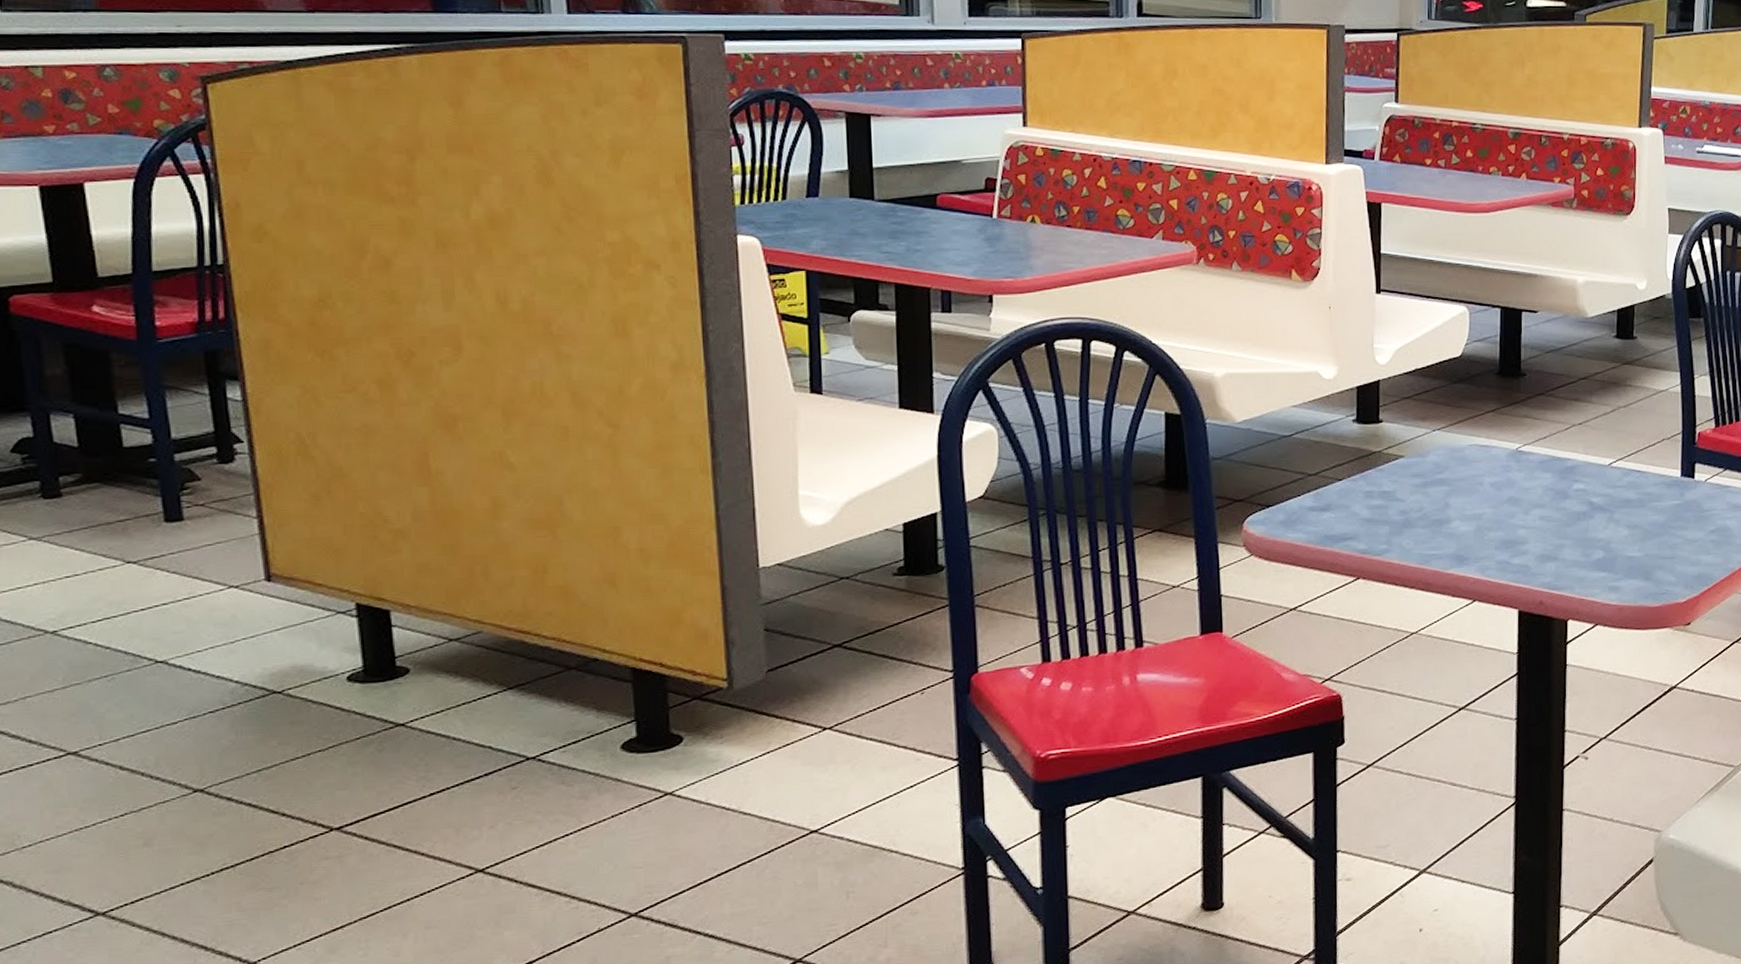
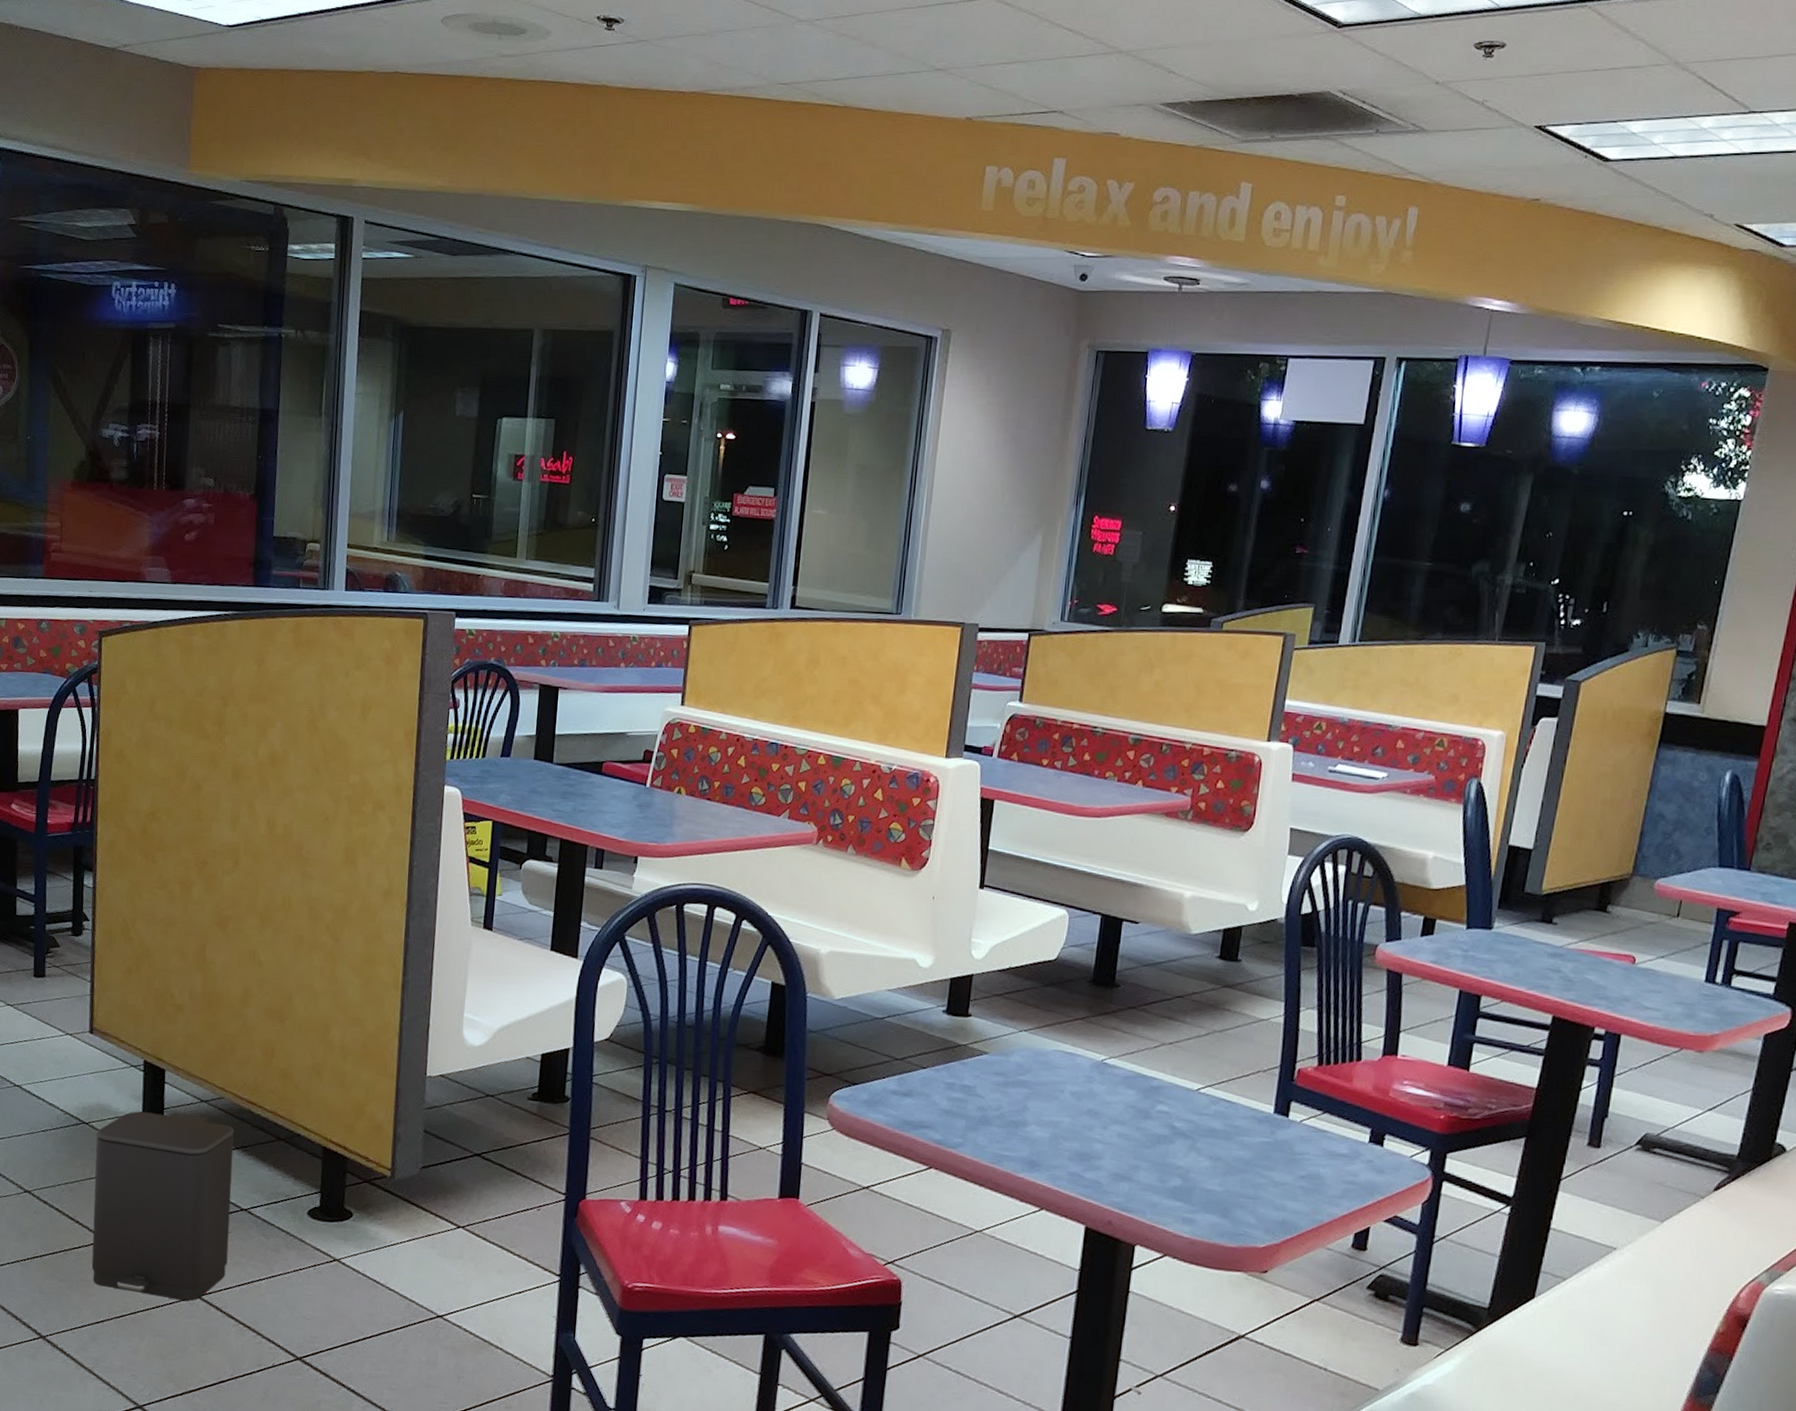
pedal bin: none [295,658,516,885] -> present [91,1111,234,1301]

